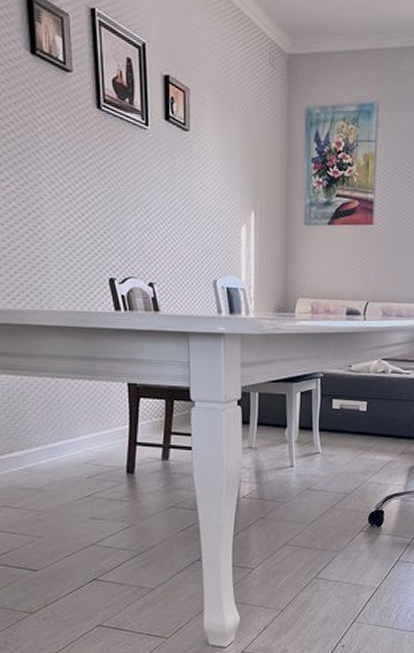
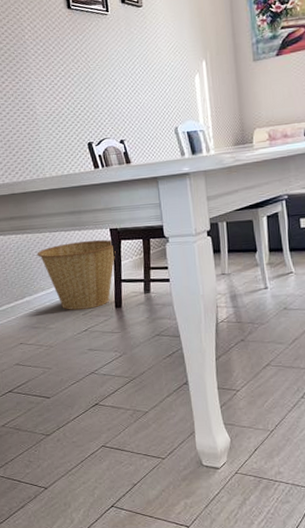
basket: none [33,393,133,472] -> present [37,239,116,310]

